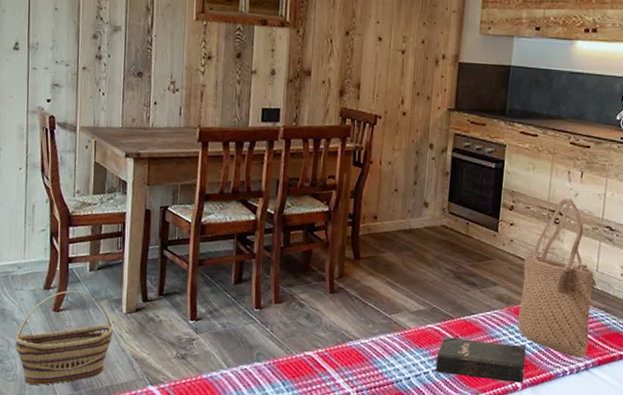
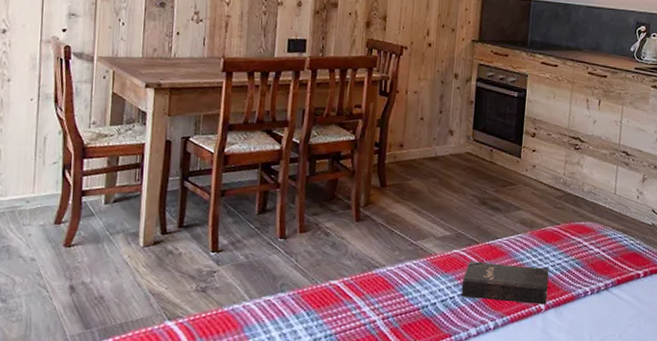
basket: present [16,290,113,385] -> none [21,225,128,325]
tote bag: present [517,198,597,358] -> none [540,125,615,278]

